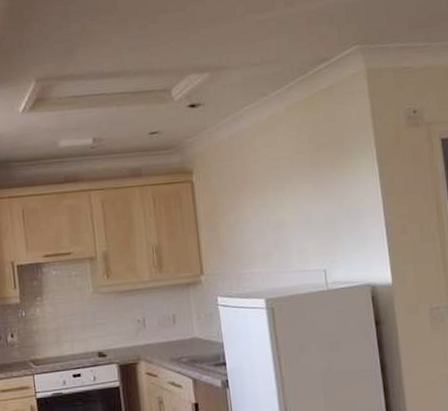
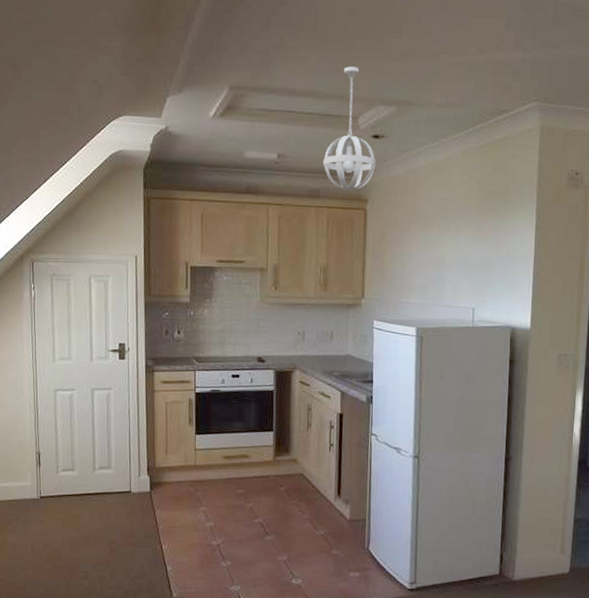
pendant light: none [140,40,197,165] -> present [322,66,376,191]

